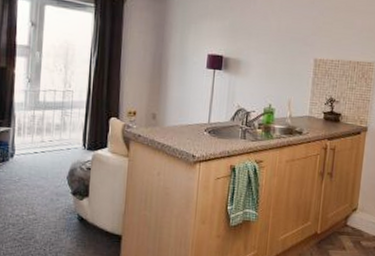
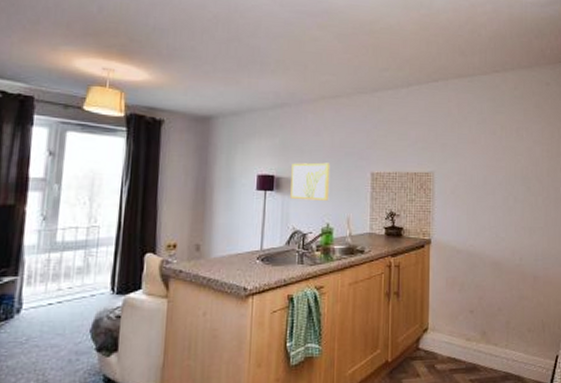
wall art: none [237,45,276,83] -> present [290,162,331,201]

